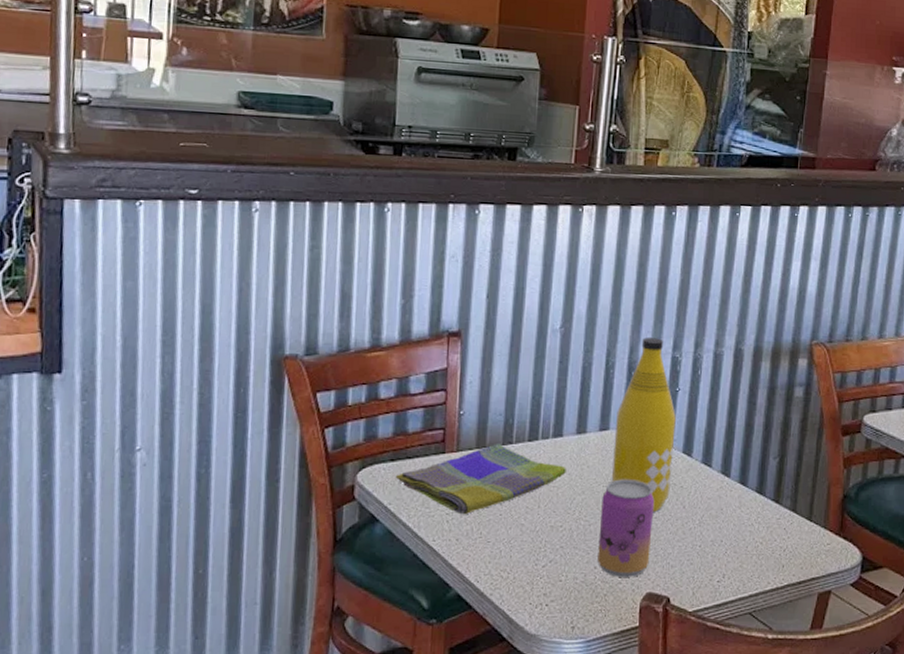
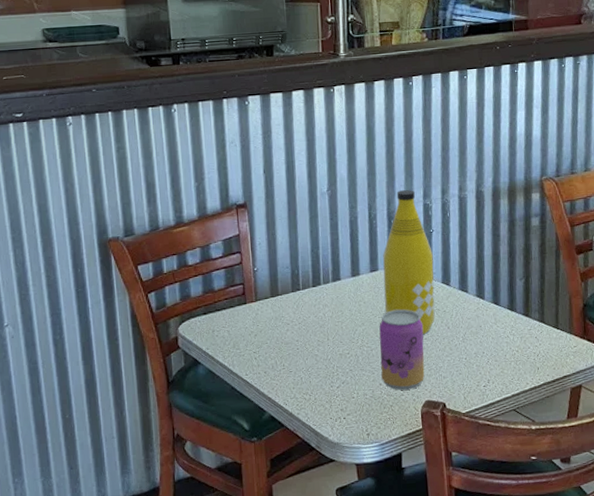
dish towel: present [395,444,566,514] -> none [209,291,347,351]

